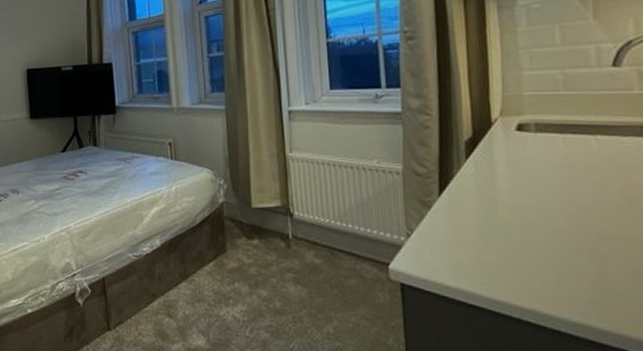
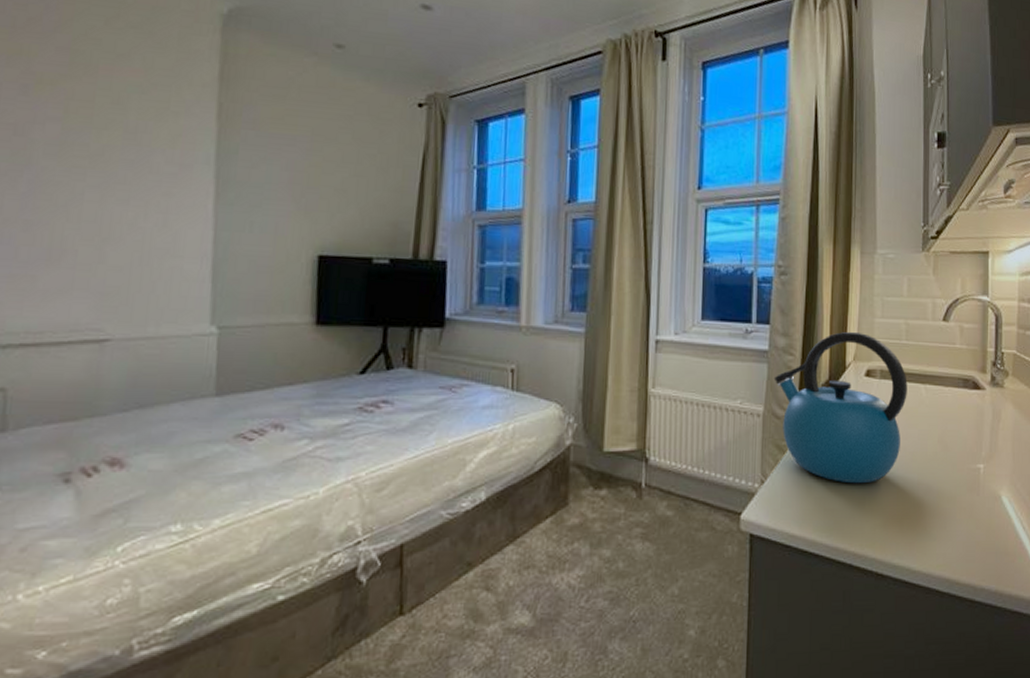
kettle: none [410,87,573,239] -> present [774,331,908,484]

